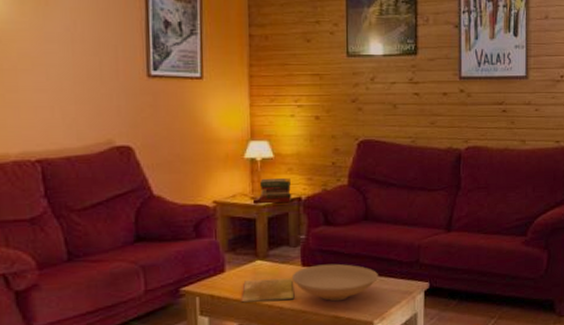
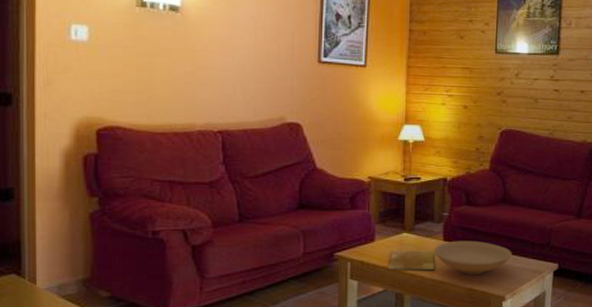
books: present [258,178,292,204] -> none [408,159,439,183]

